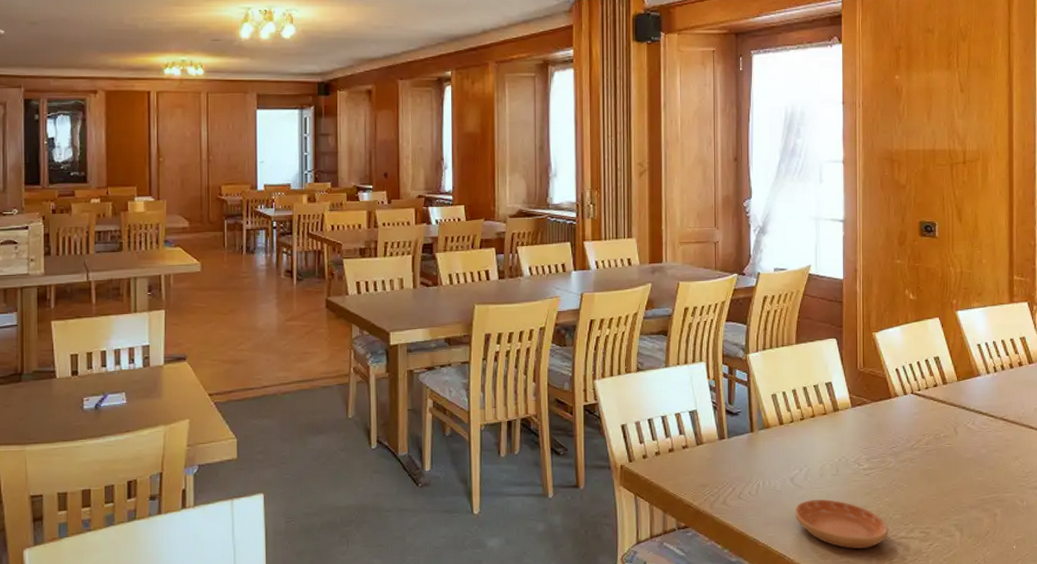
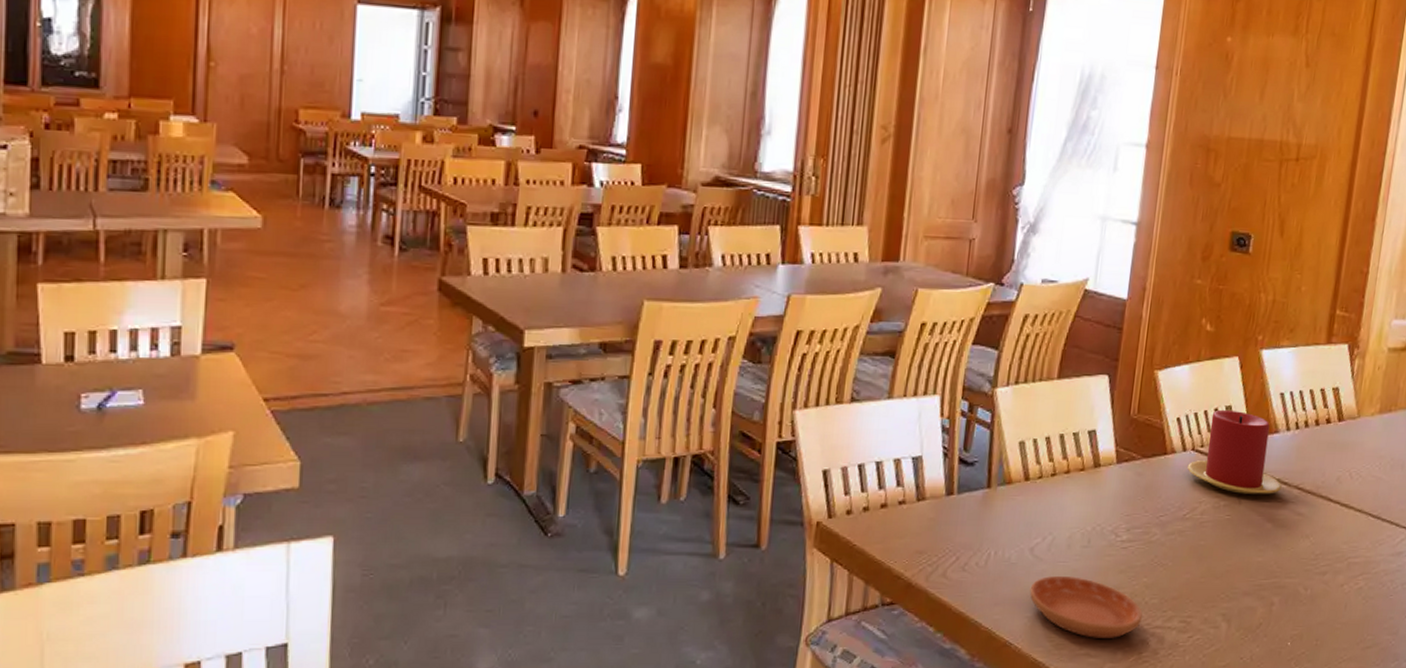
candle: none [909,360,989,426] -> present [1187,409,1282,494]

